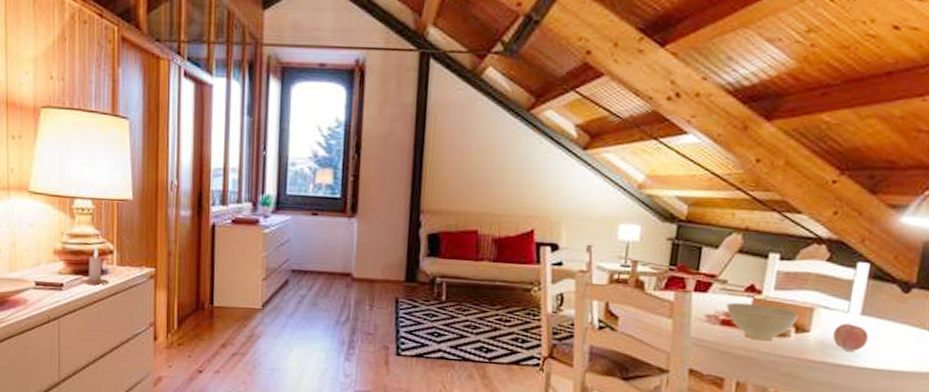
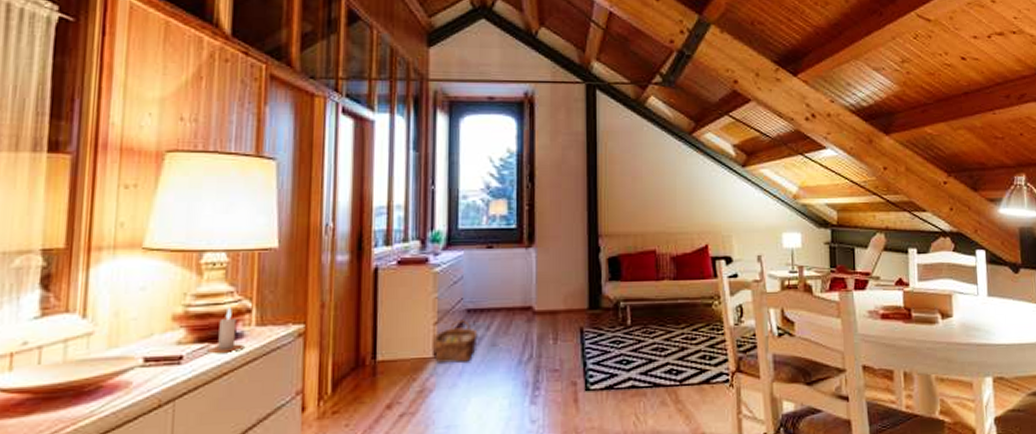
woven basket: none [262,278,301,316] -> present [433,320,478,363]
bowl: present [725,302,799,342] -> none [882,295,942,330]
fruit: present [832,323,869,352] -> none [971,305,998,331]

